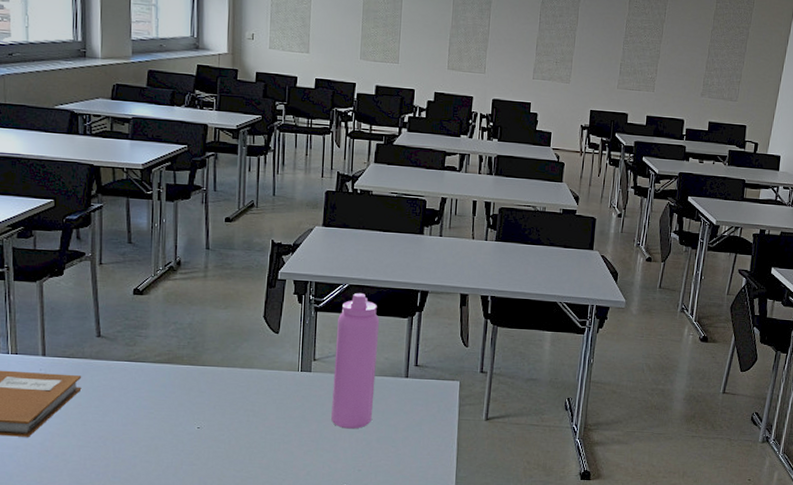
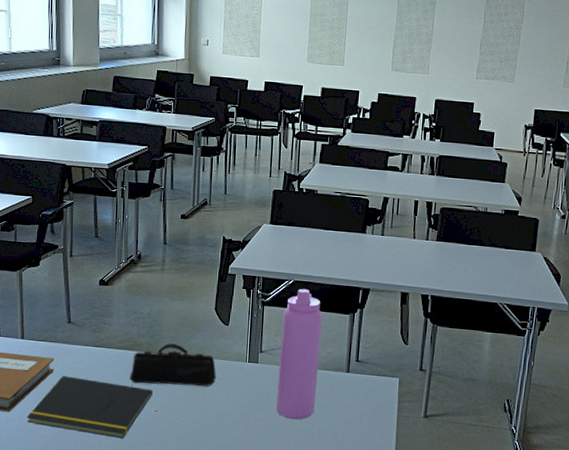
notepad: none [49,394,195,459] -> present [26,376,153,439]
pencil case: none [169,355,266,399] -> present [130,343,216,386]

